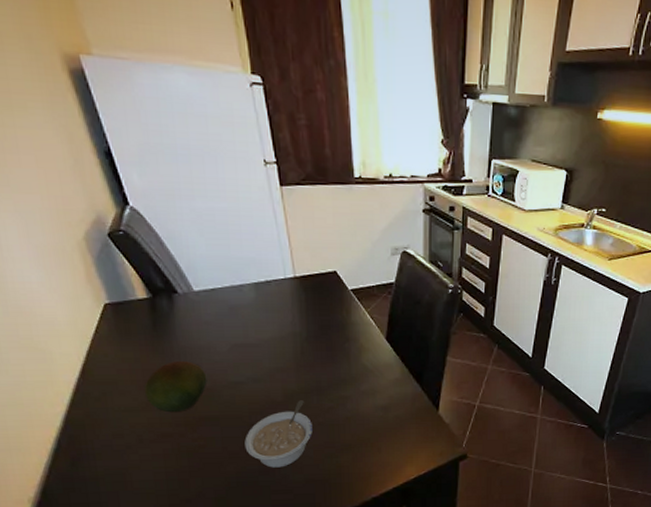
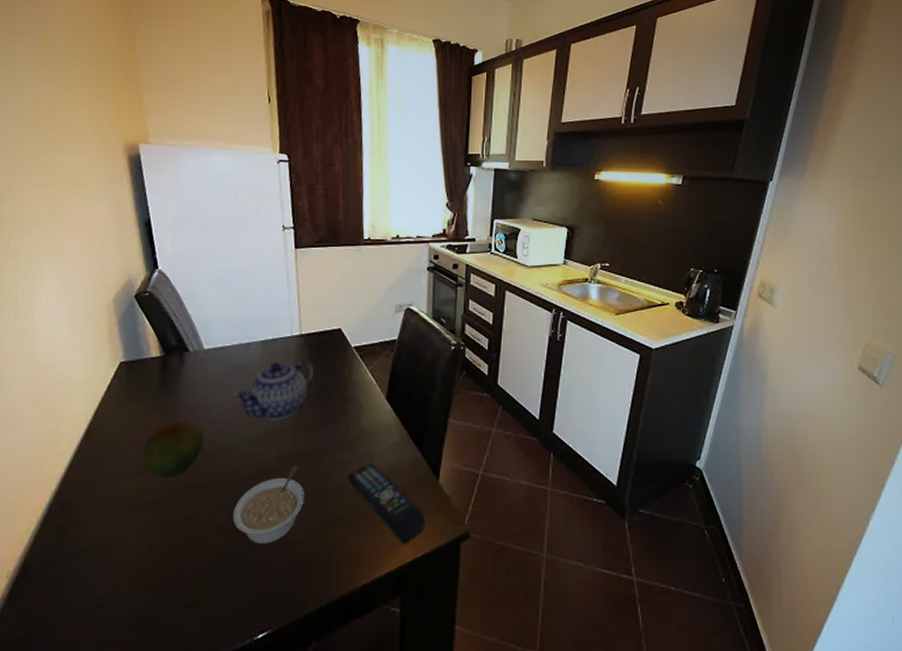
teapot: none [231,301,313,360] -> present [233,359,315,420]
remote control: none [352,398,426,465] -> present [347,464,424,544]

